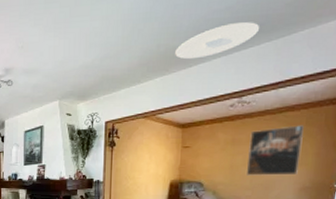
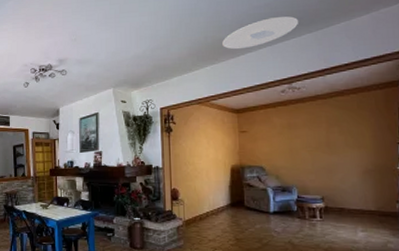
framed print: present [247,125,304,176] -> none [305,109,358,159]

